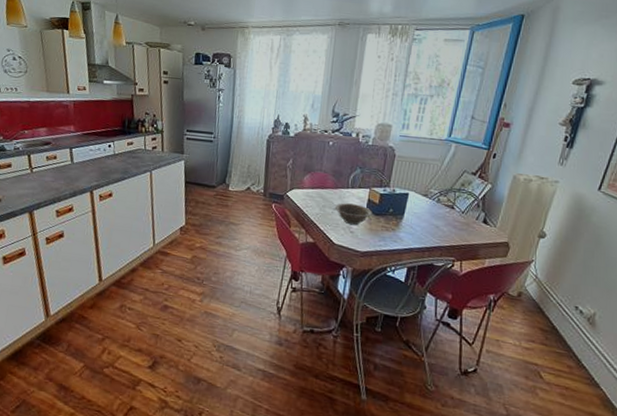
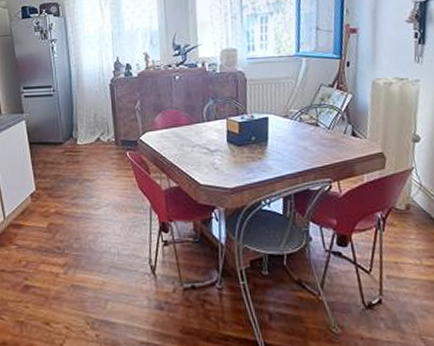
decorative bowl: present [334,203,372,226] -> none [193,137,234,161]

